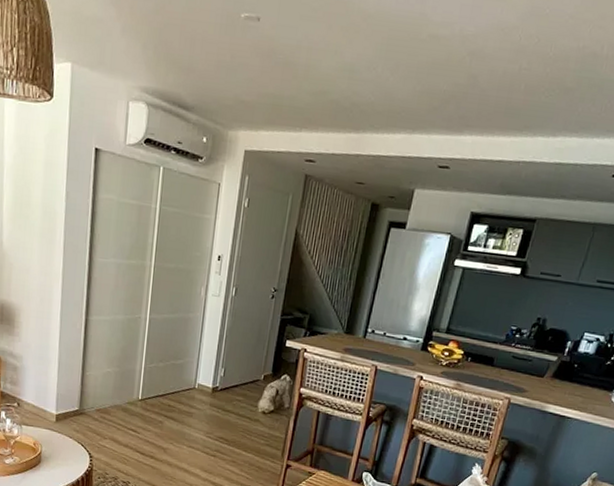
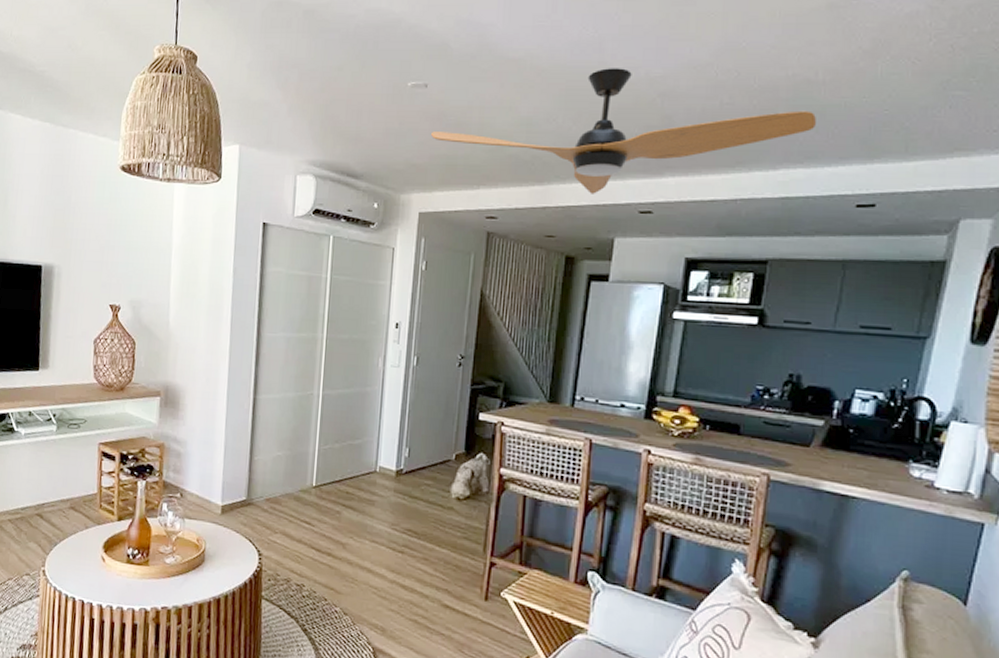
electric fan: none [260,20,595,146] -> present [431,68,816,194]

